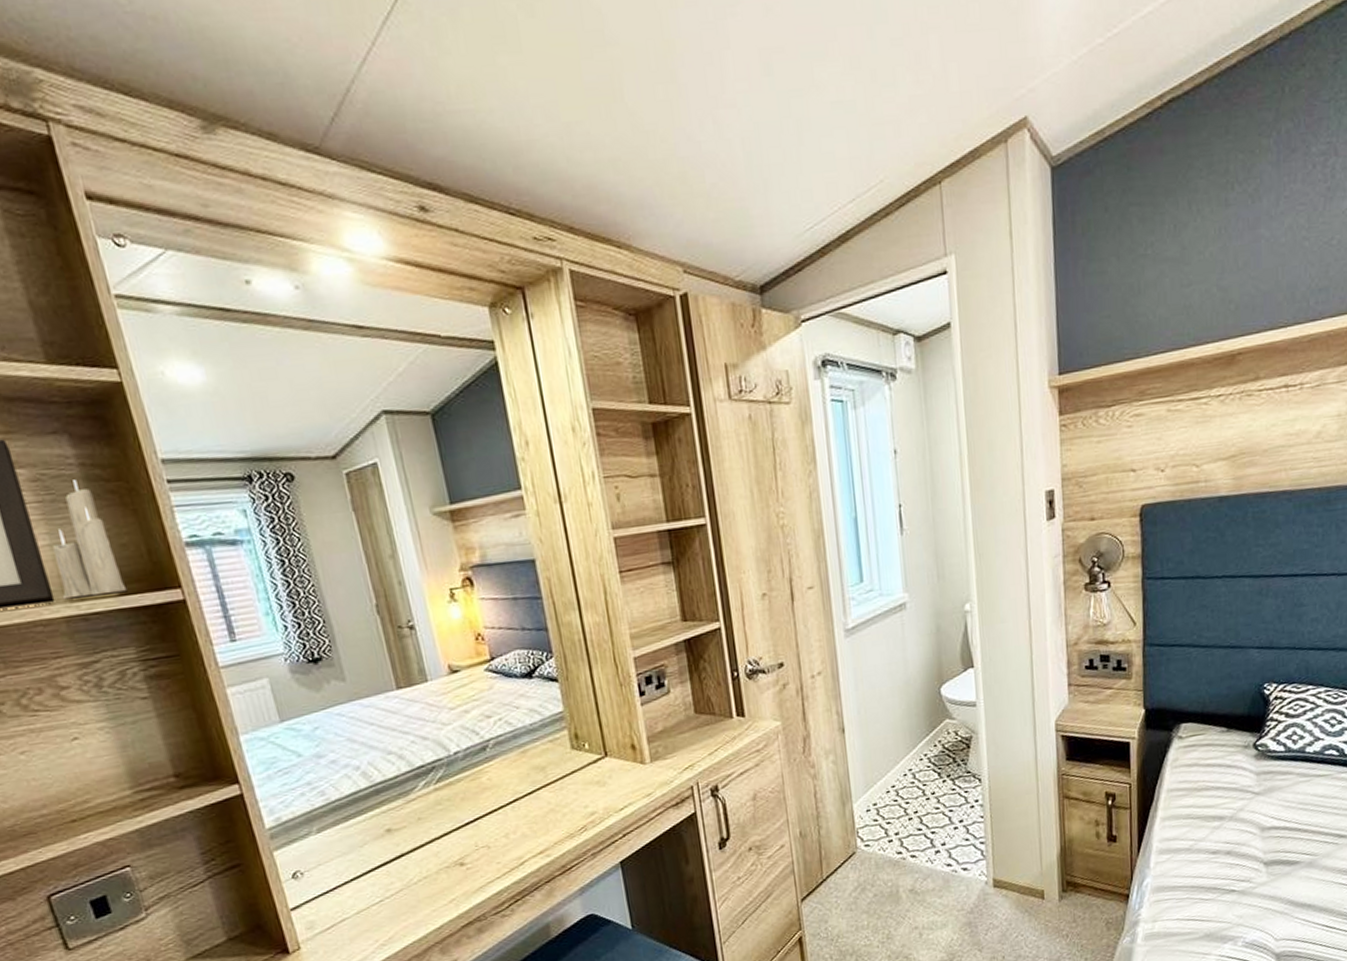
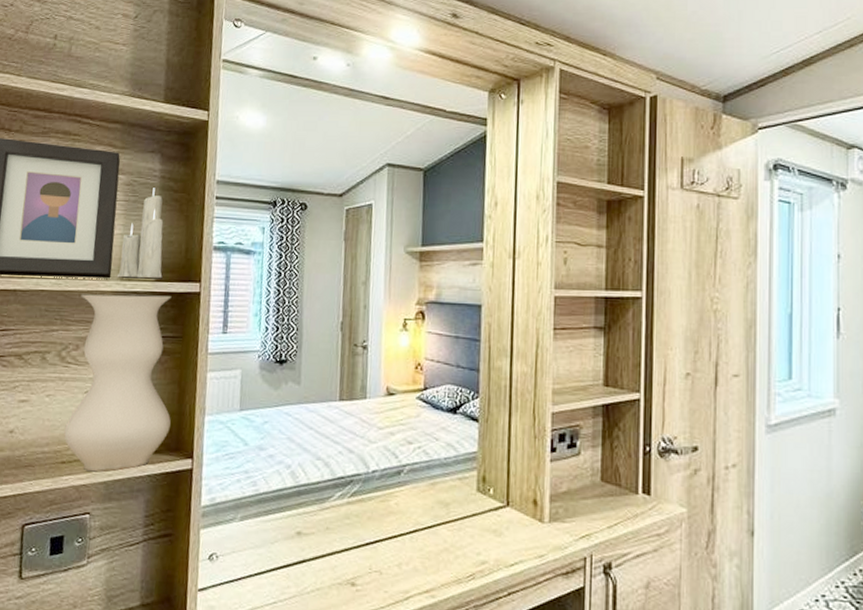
vase: none [20,610,200,824] -> present [64,294,172,473]

